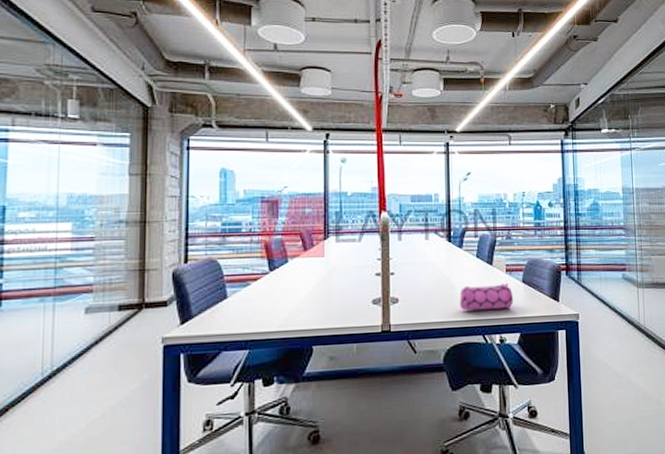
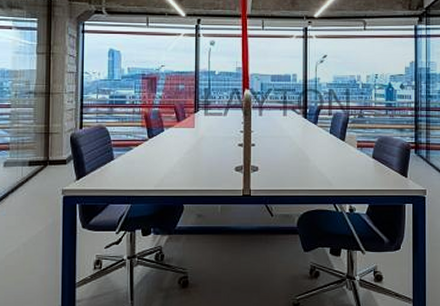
pencil case: present [459,282,513,311] -> none [313,157,363,181]

